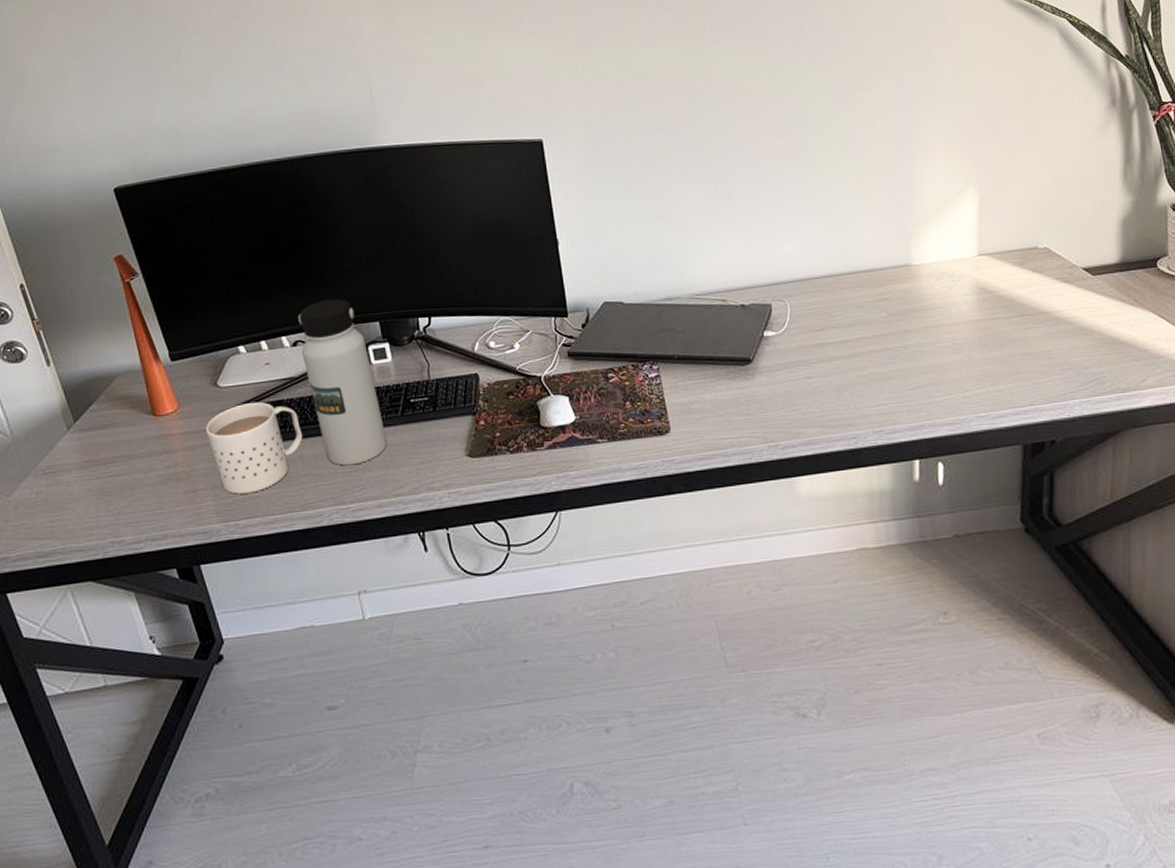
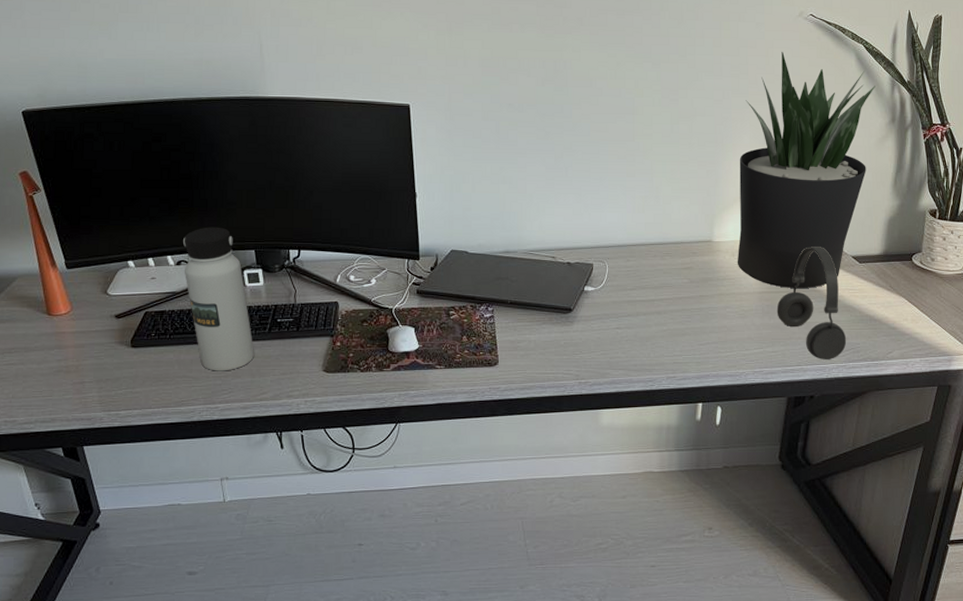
mug: present [206,401,303,494] -> none [95,310,181,388]
planter: none [932,36,1088,313] -> present [738,51,875,288]
headphones: none [997,260,1089,396] -> present [776,247,847,359]

